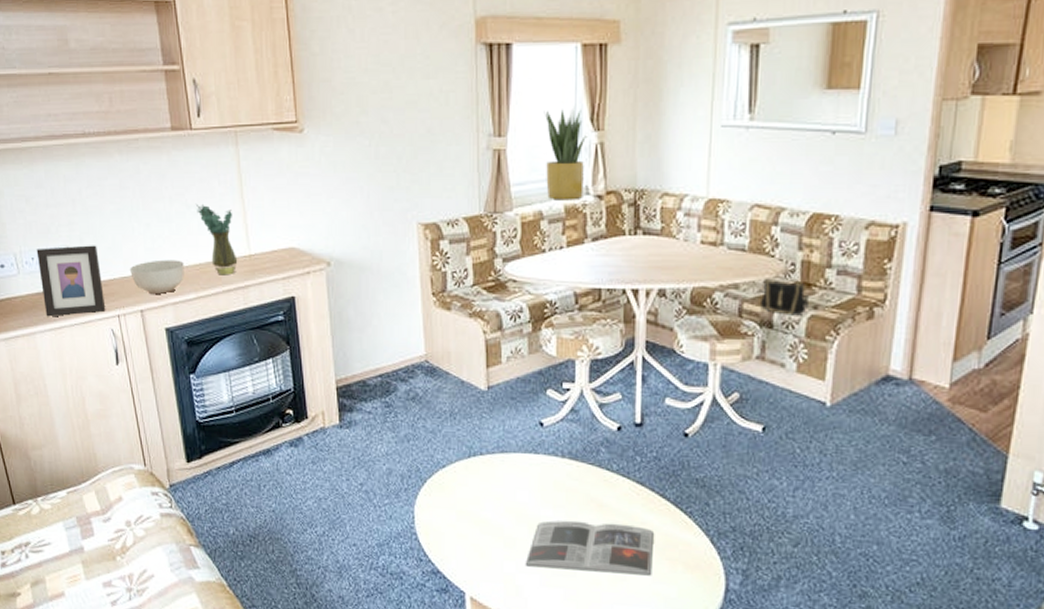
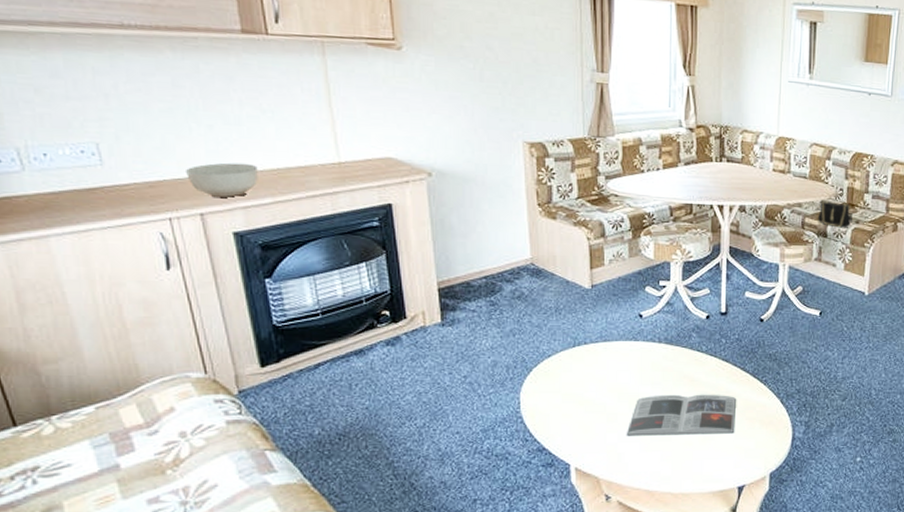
picture frame: present [36,245,106,317] -> none [50,143,153,219]
vase: present [195,203,238,276] -> none [272,108,325,182]
planter: present [543,107,588,200] -> none [642,54,681,131]

